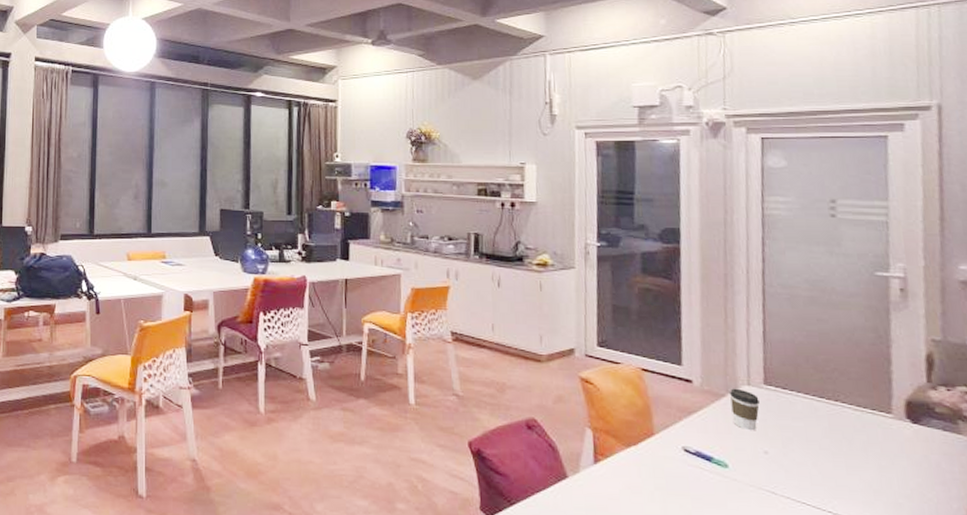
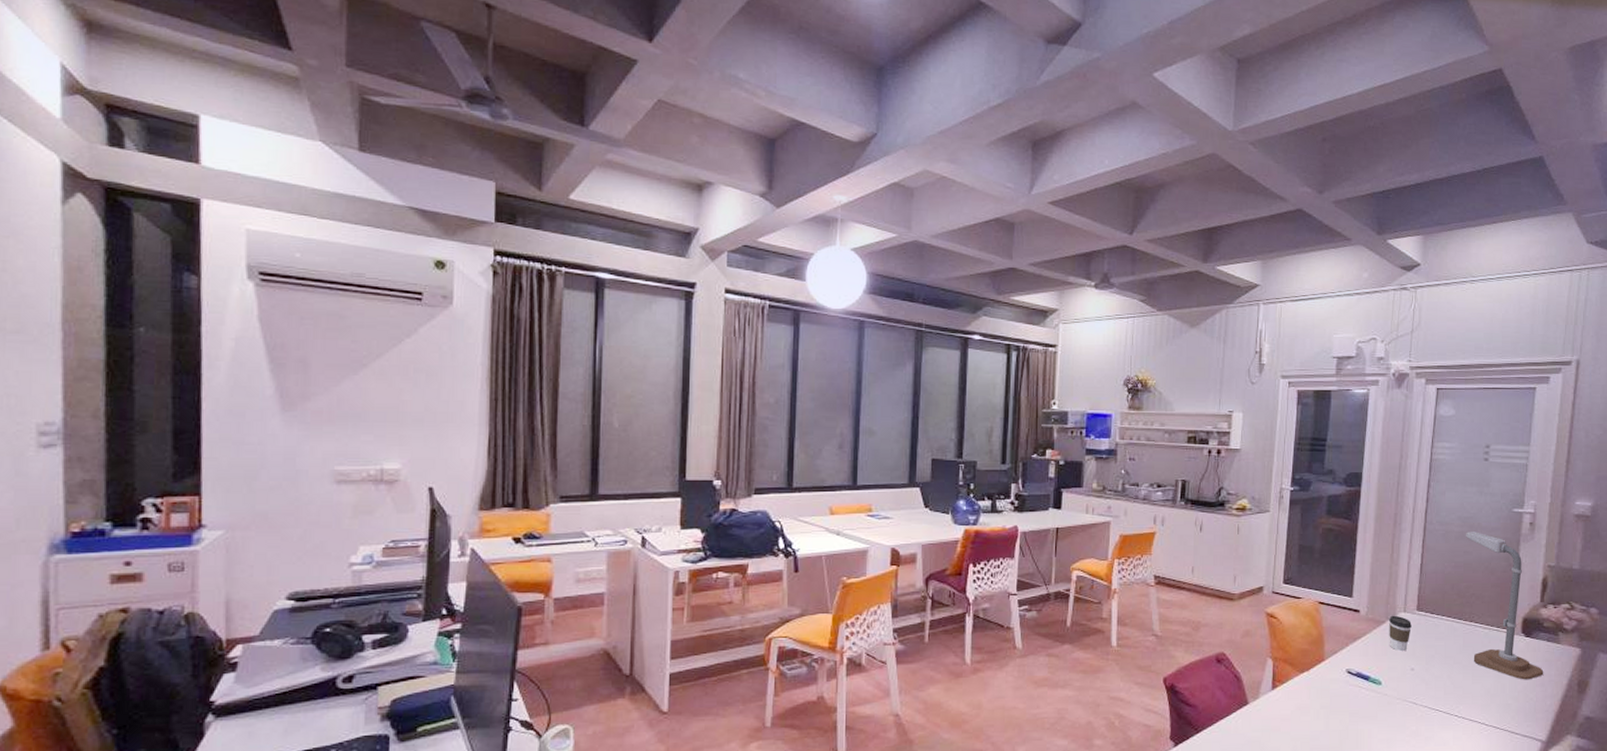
desk lamp: none [817,297,944,476] -> present [1466,532,1544,680]

